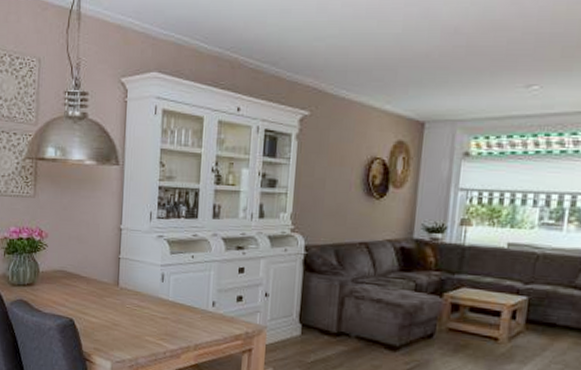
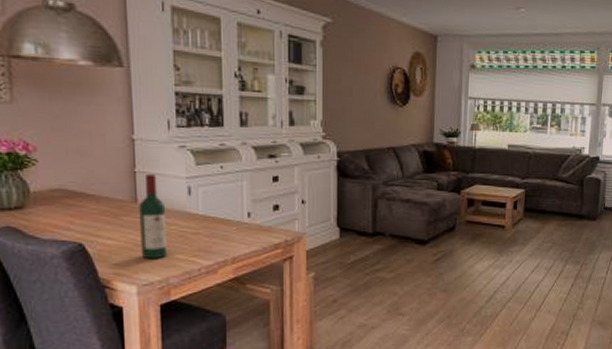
wine bottle: none [117,261,141,339] -> present [139,174,168,259]

